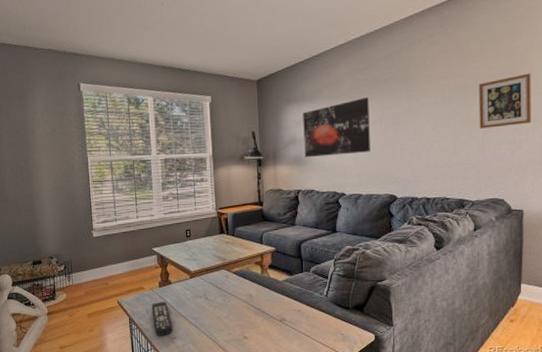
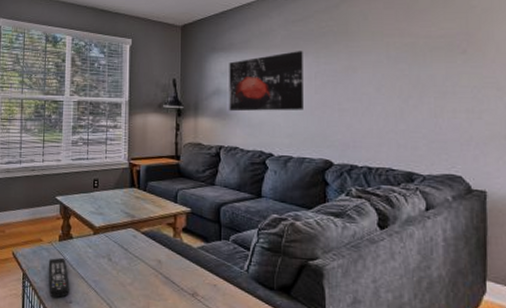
picture frame: present [478,73,531,129] -> none [429,35,493,94]

